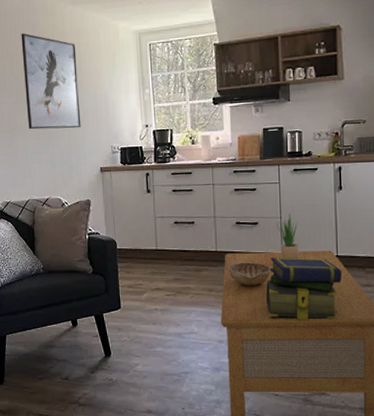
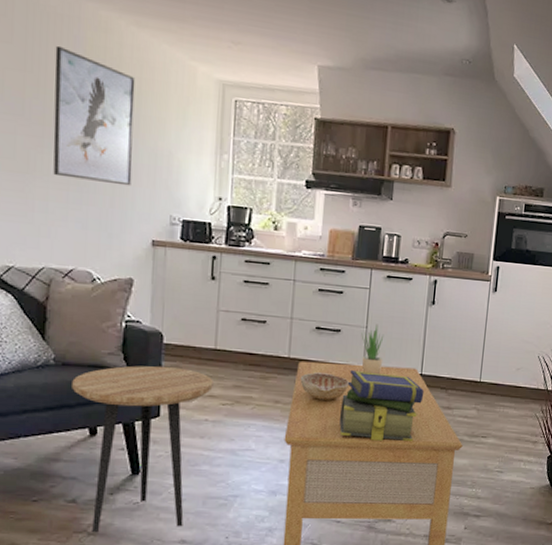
side table: none [56,268,158,404] -> present [72,365,214,533]

